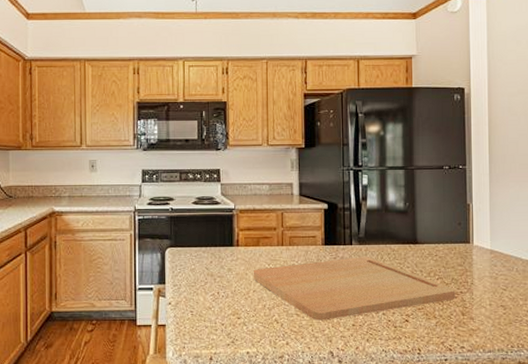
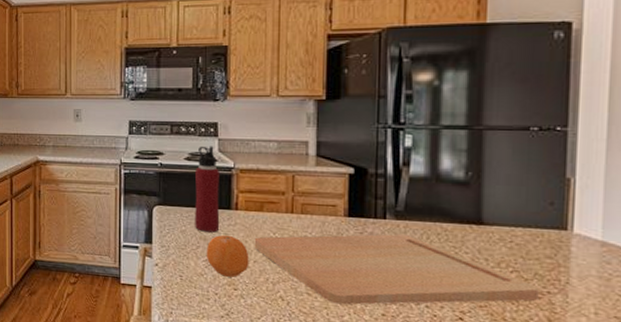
water bottle: none [202,190,224,269] -> present [195,146,220,233]
fruit: none [213,269,250,307] -> present [206,234,249,278]

